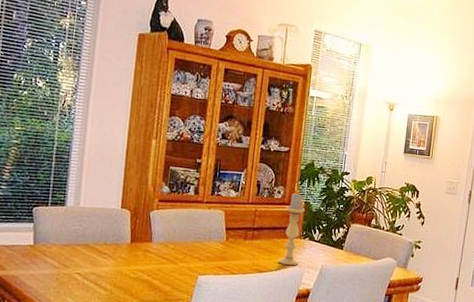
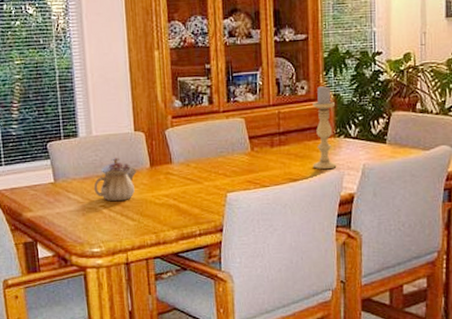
teapot: none [72,229,117,271] -> present [93,157,137,202]

